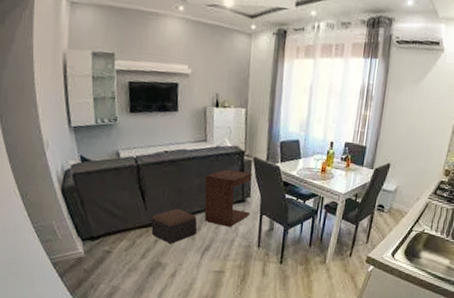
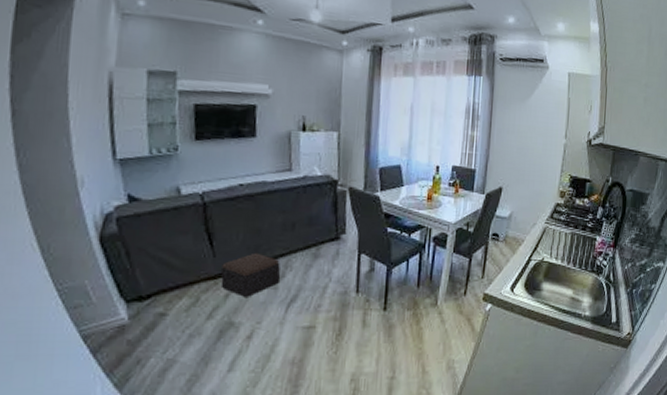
side table: present [204,169,252,227] -> none [289,202,347,271]

